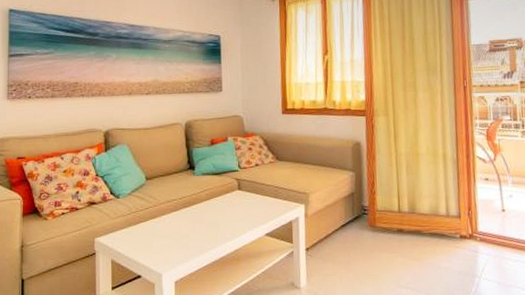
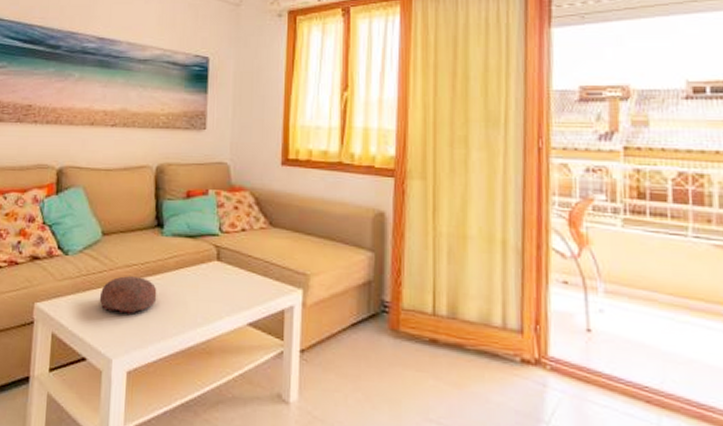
decorative bowl: none [148,209,194,238] -> present [99,276,157,314]

